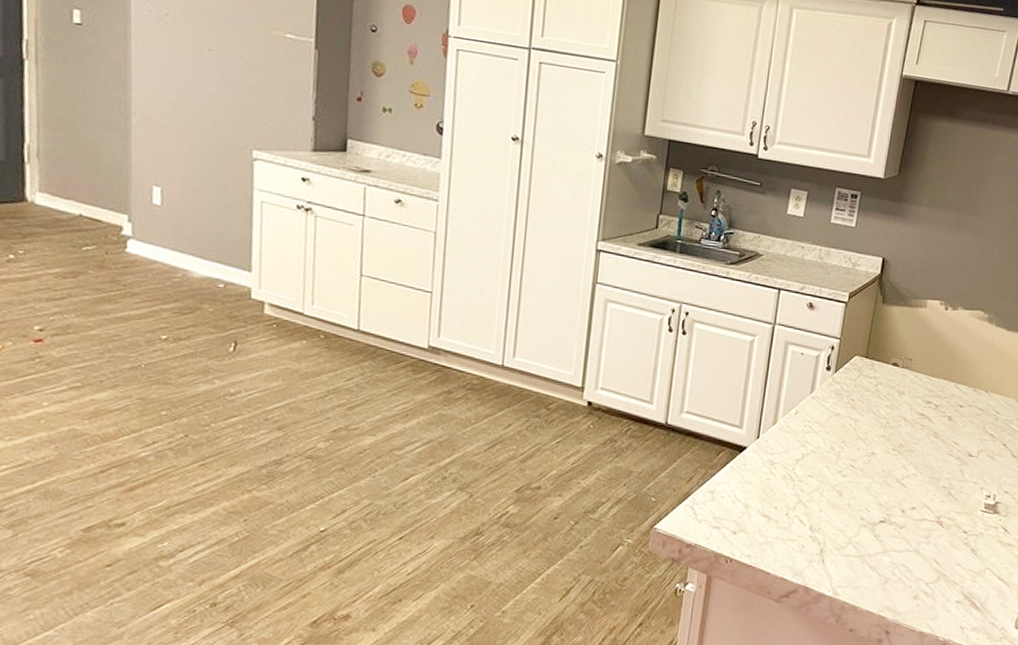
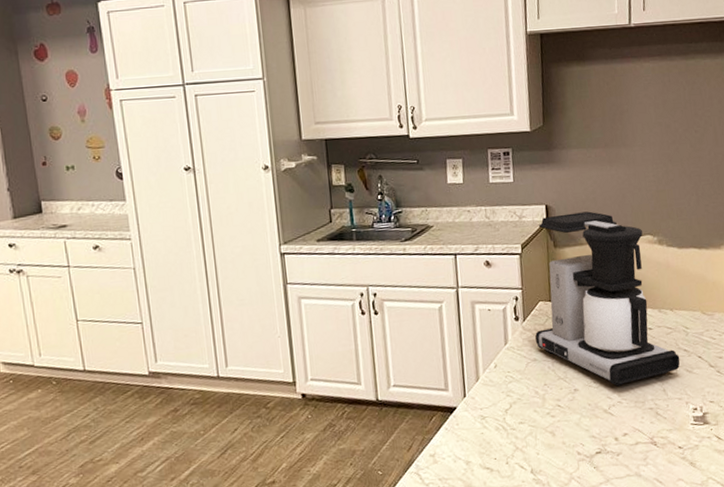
coffee maker: none [843,270,985,458] -> present [535,211,680,387]

